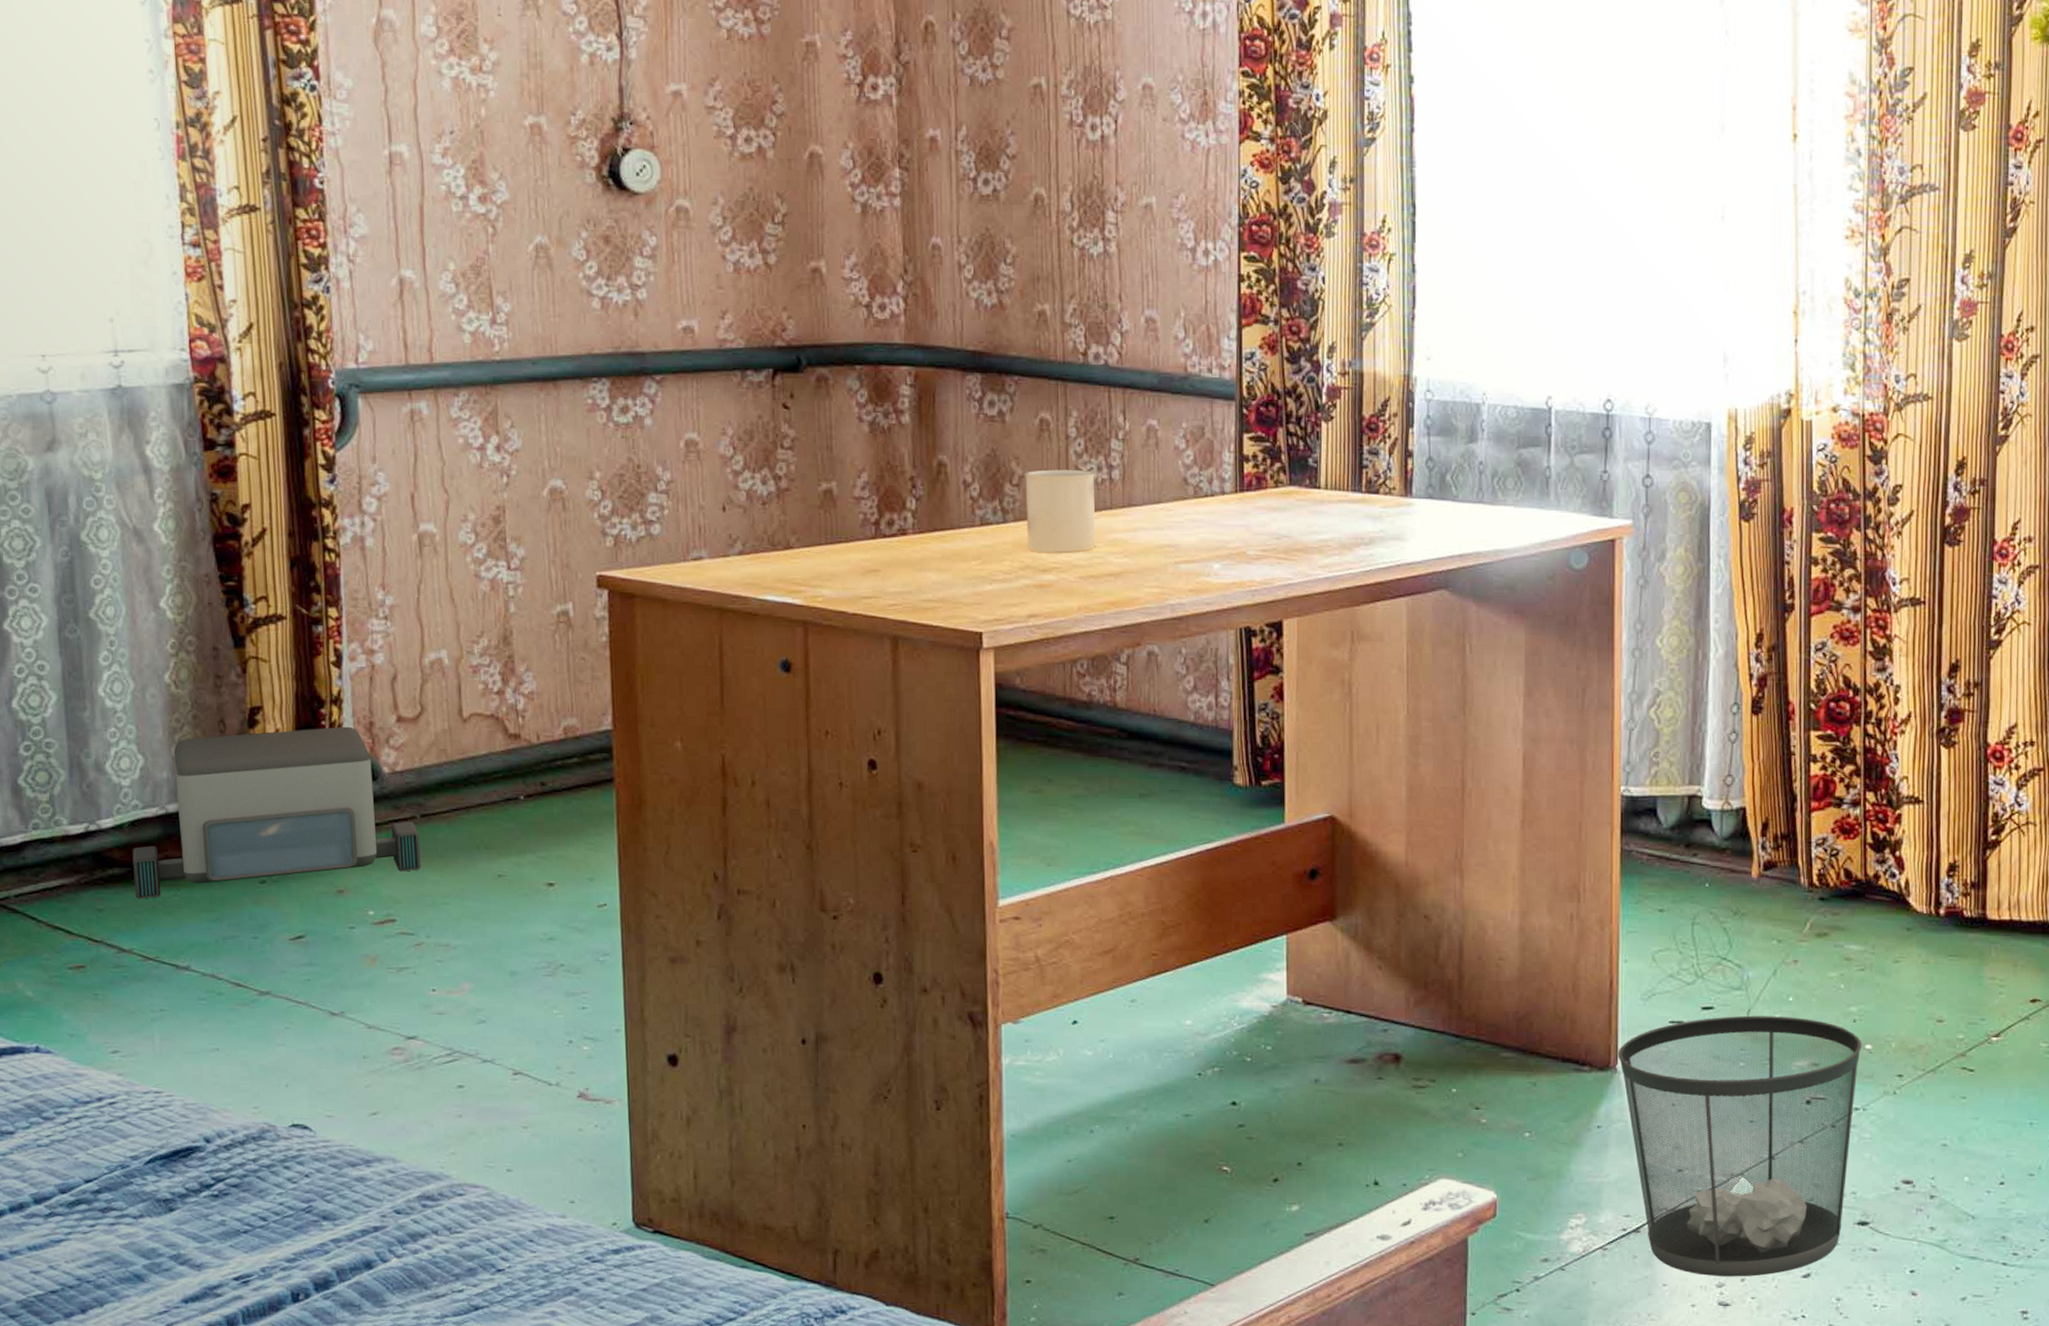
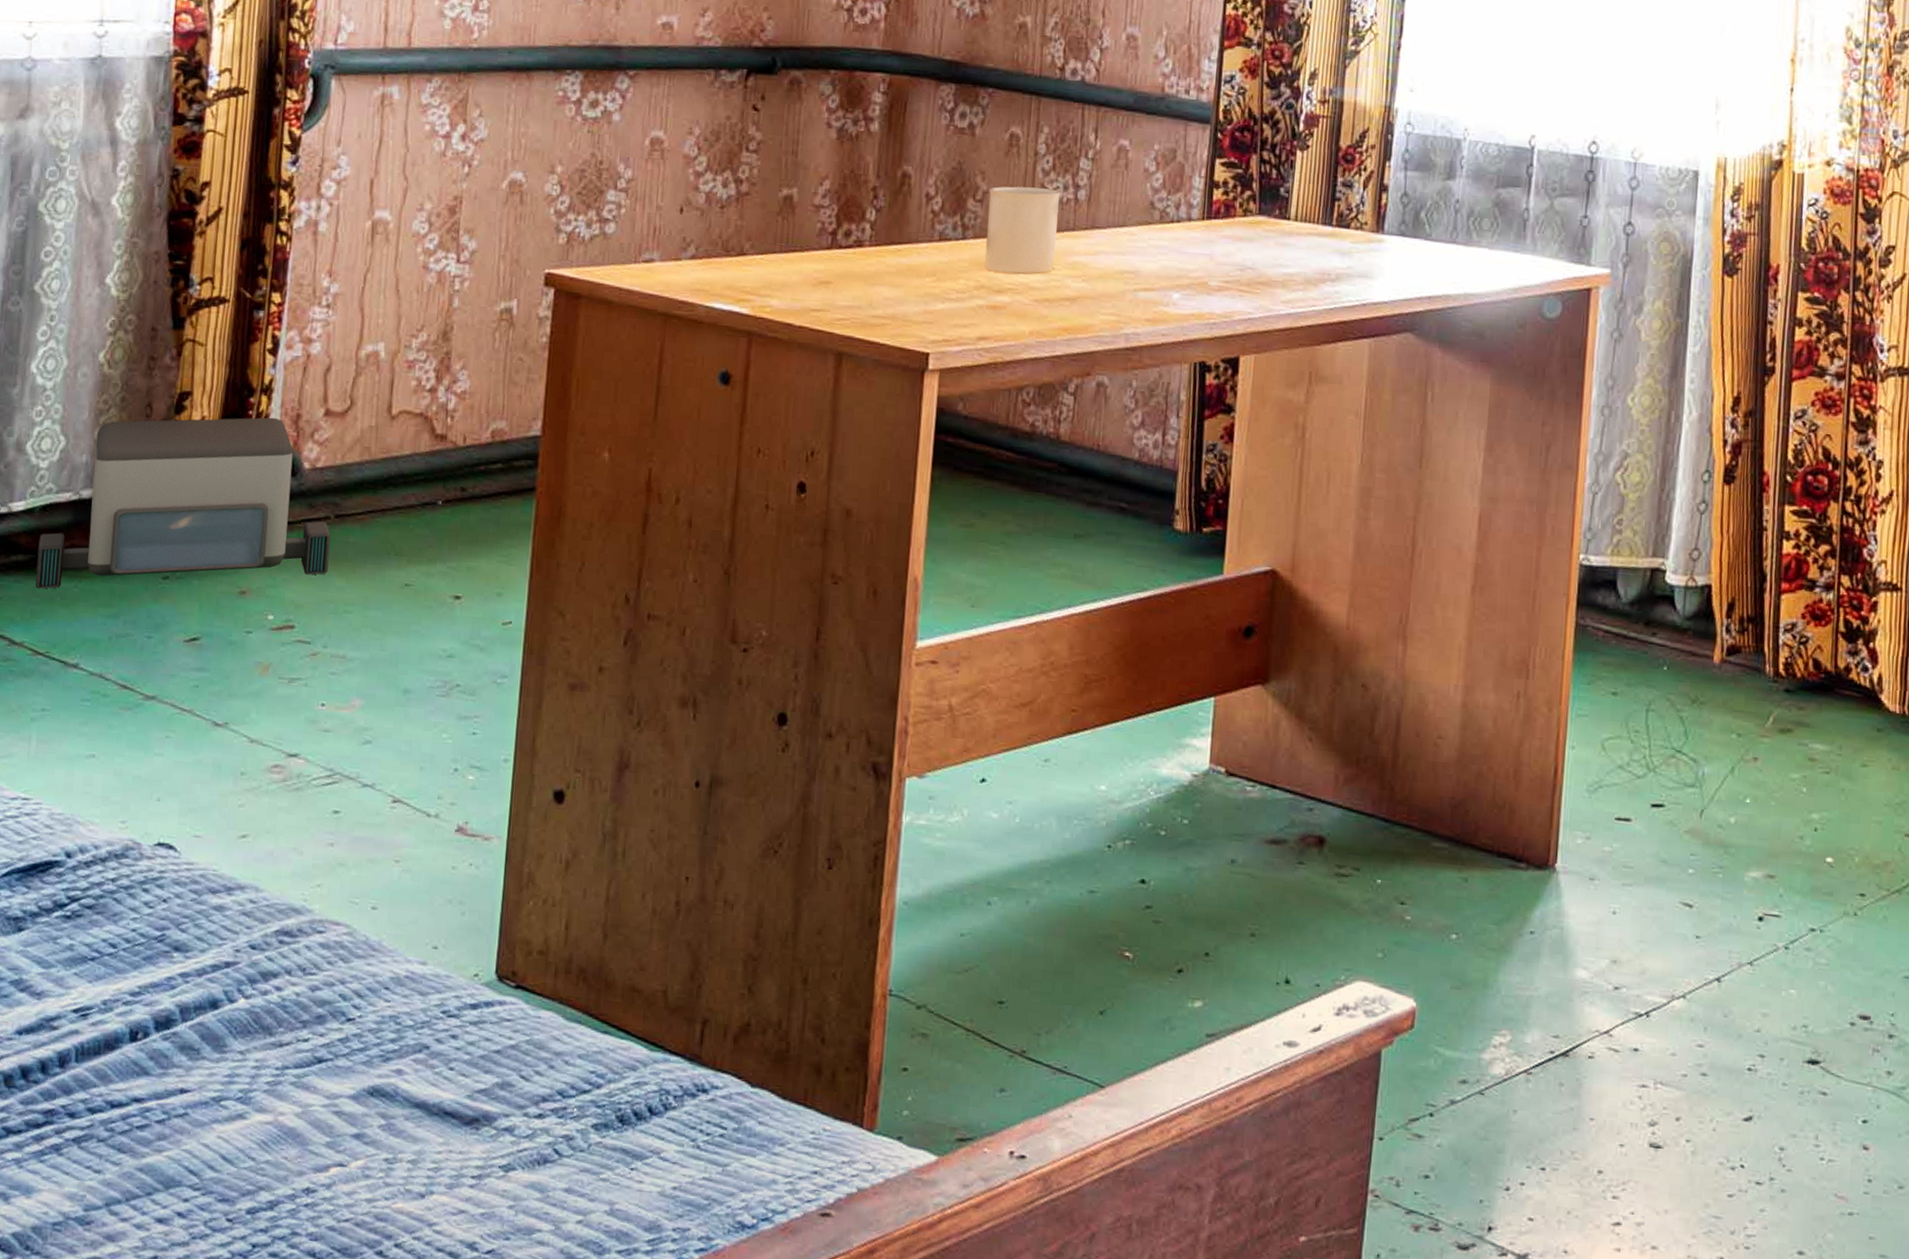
waste bin: present [1618,1015,1862,1277] -> none [1557,816,1823,1116]

